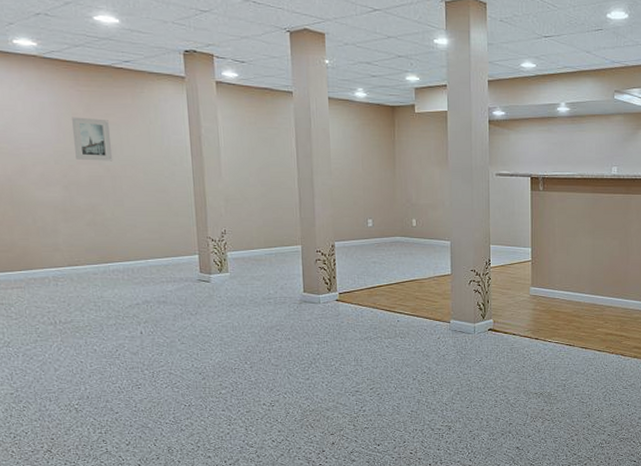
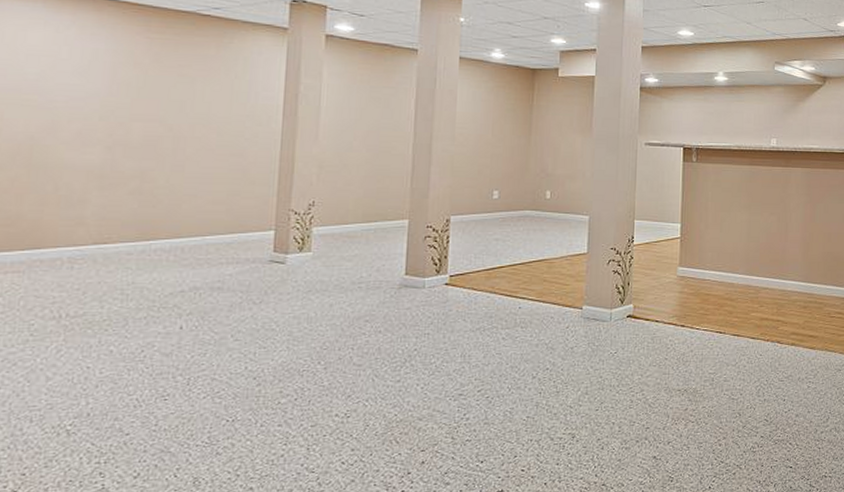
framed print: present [72,117,113,161] -> none [129,67,182,119]

